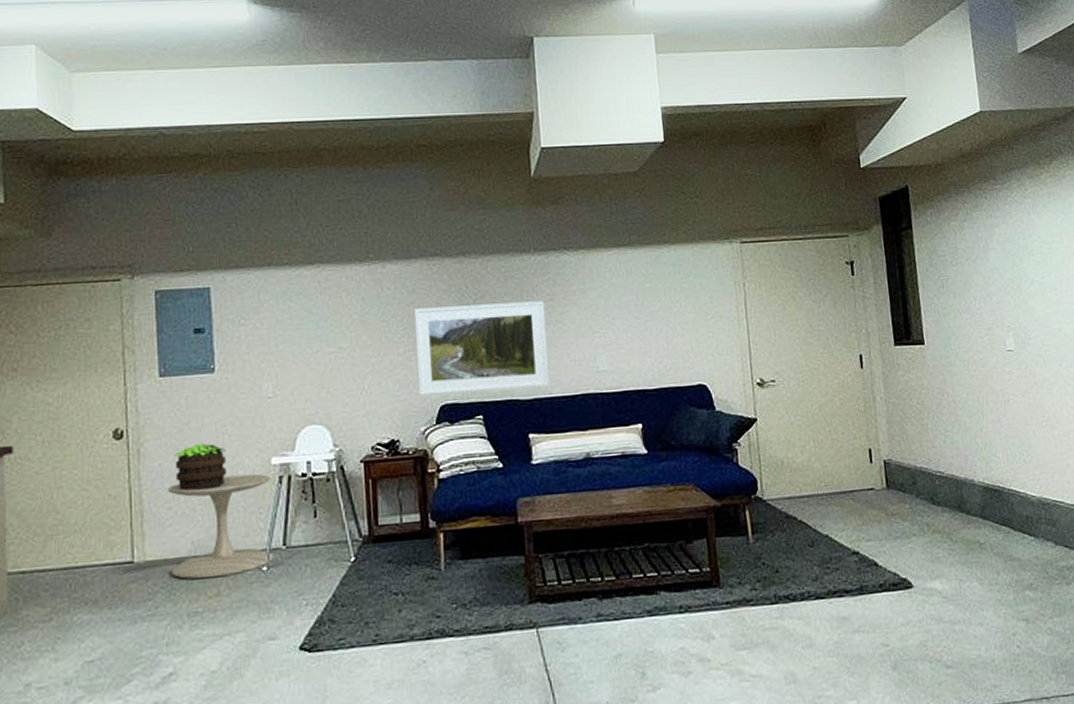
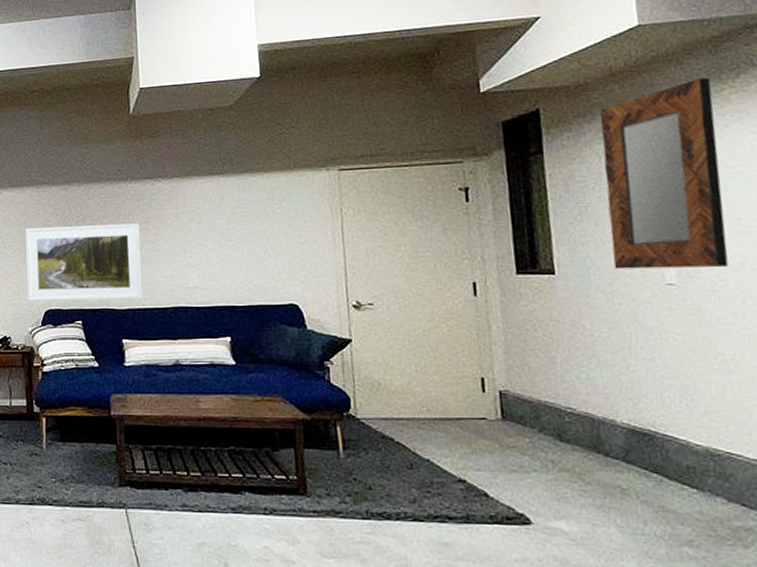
home mirror: none [954,162,1050,338] -> present [600,77,729,269]

